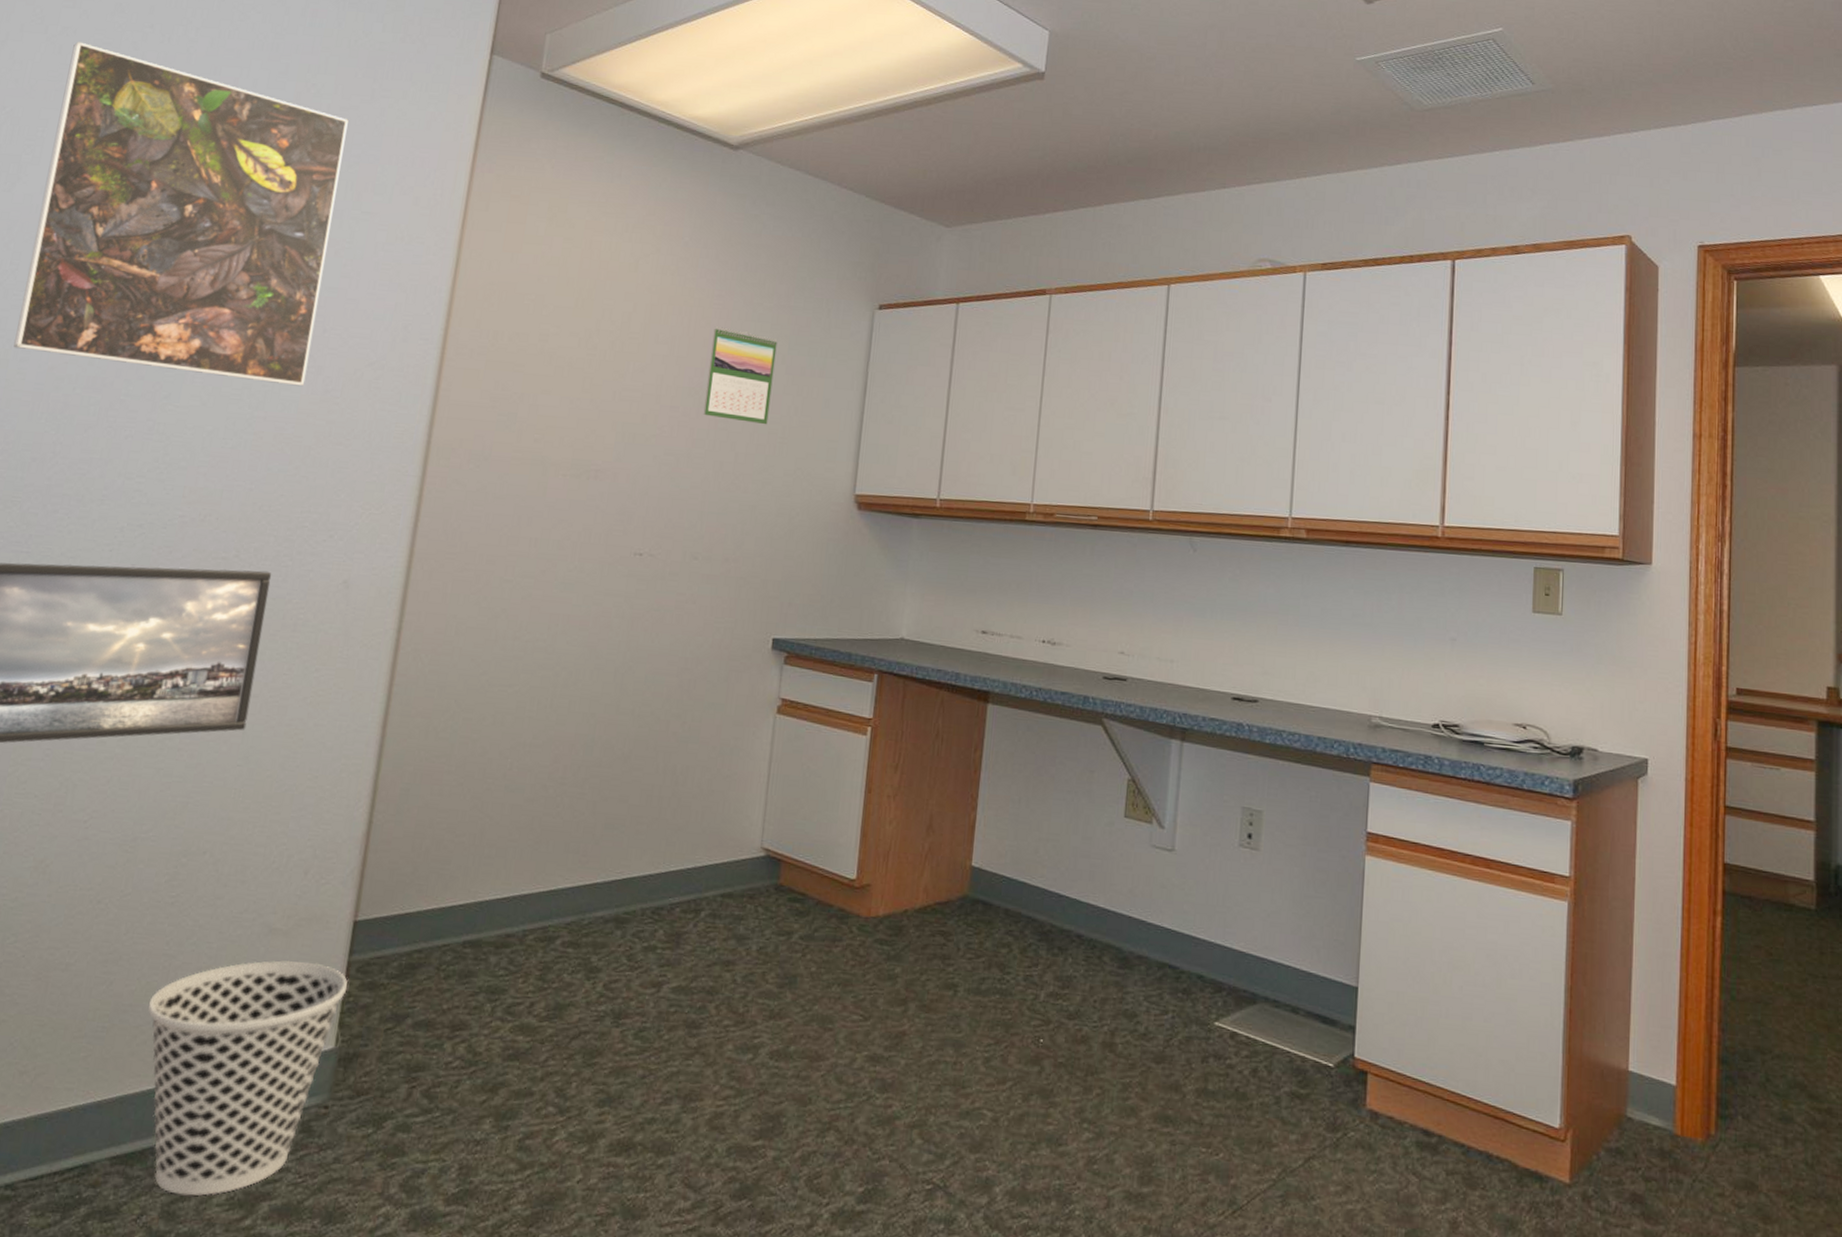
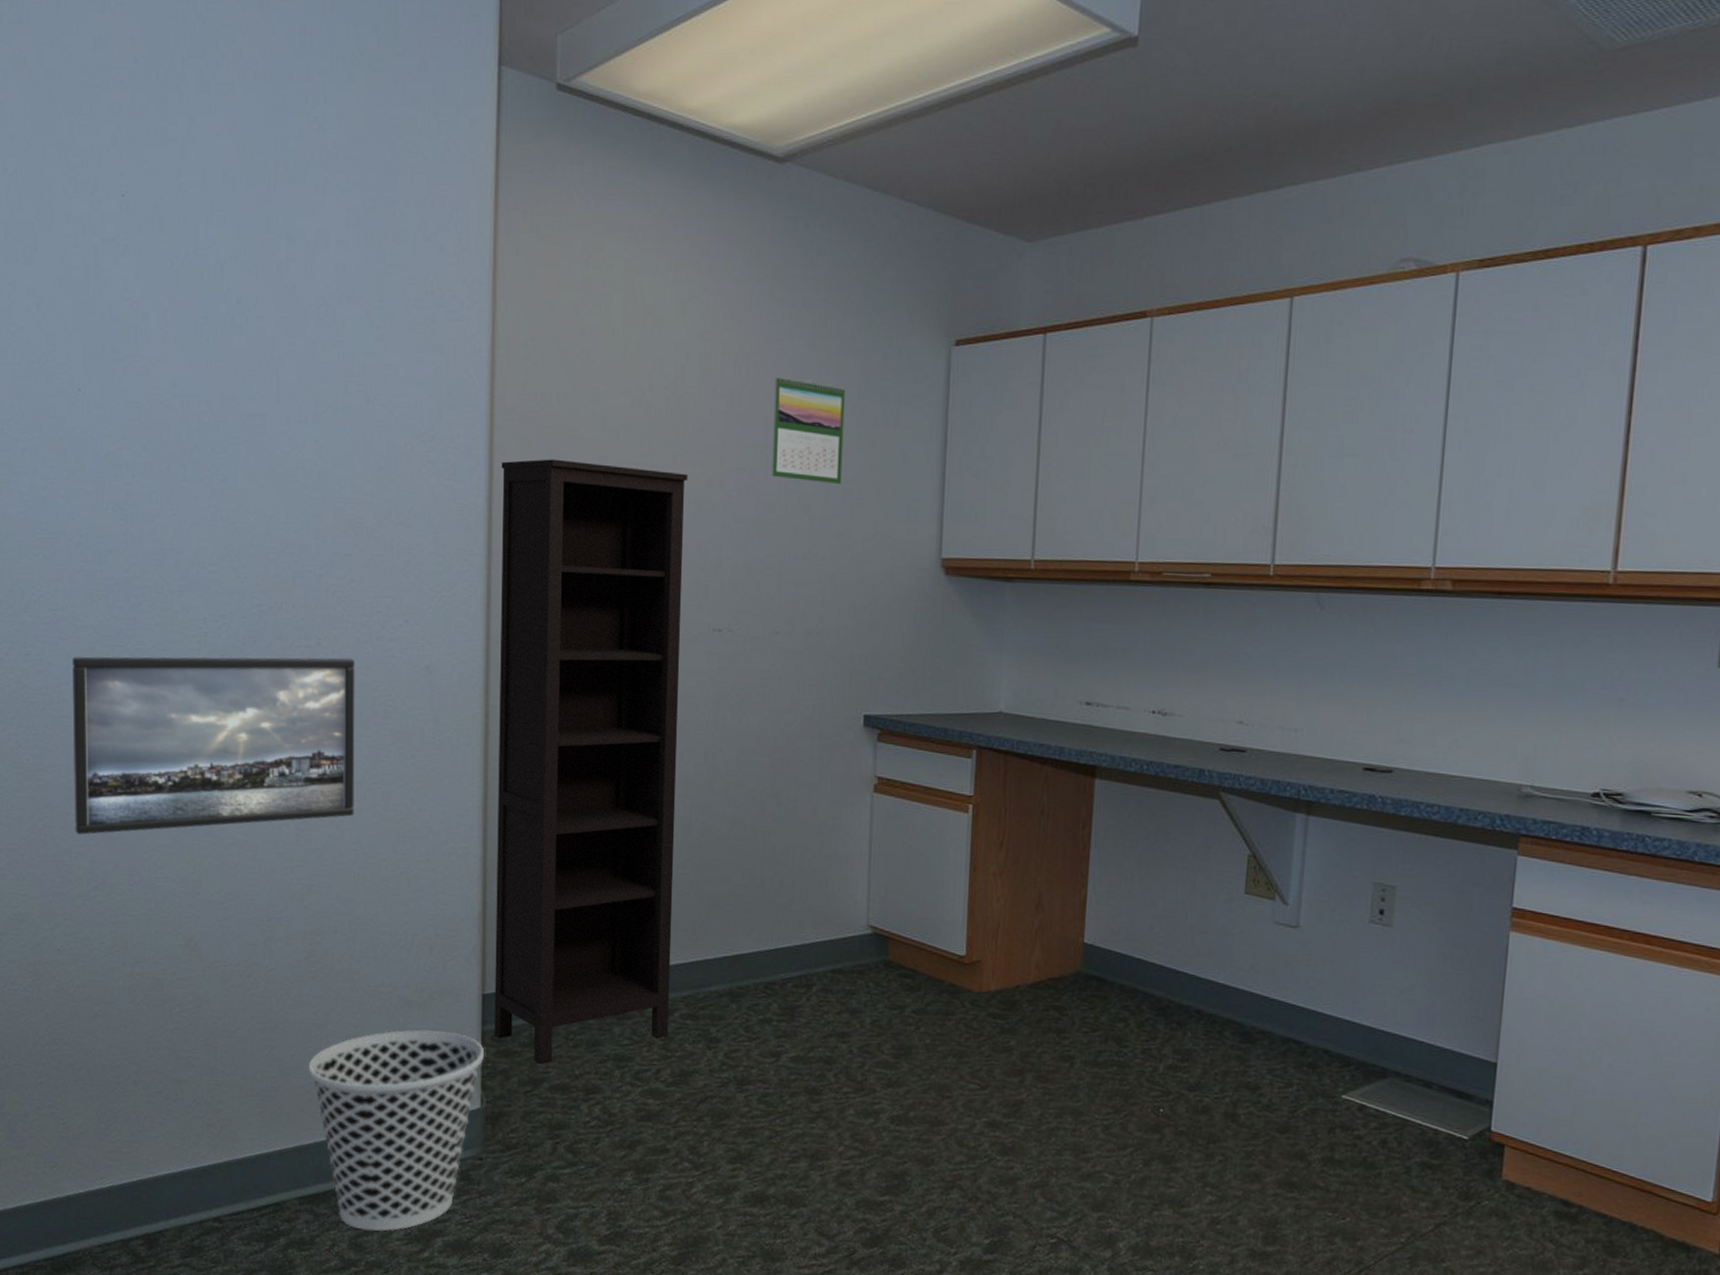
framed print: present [13,41,349,386] -> none [61,86,358,464]
bookcase: none [360,390,625,997] -> present [494,459,688,1064]

